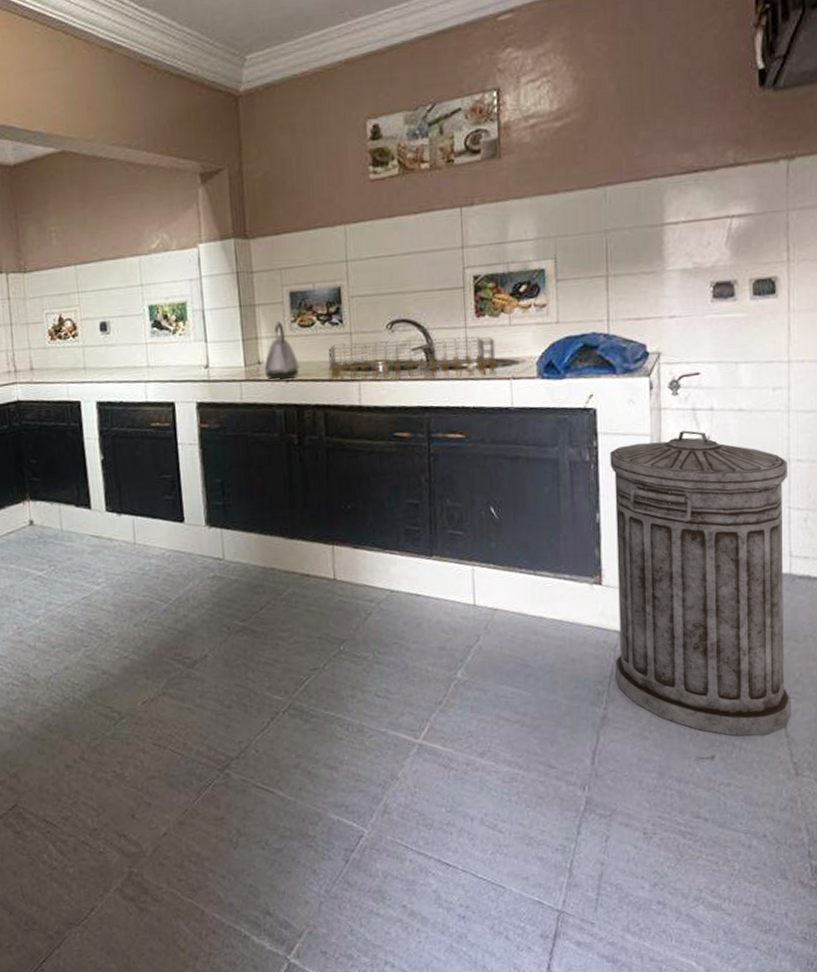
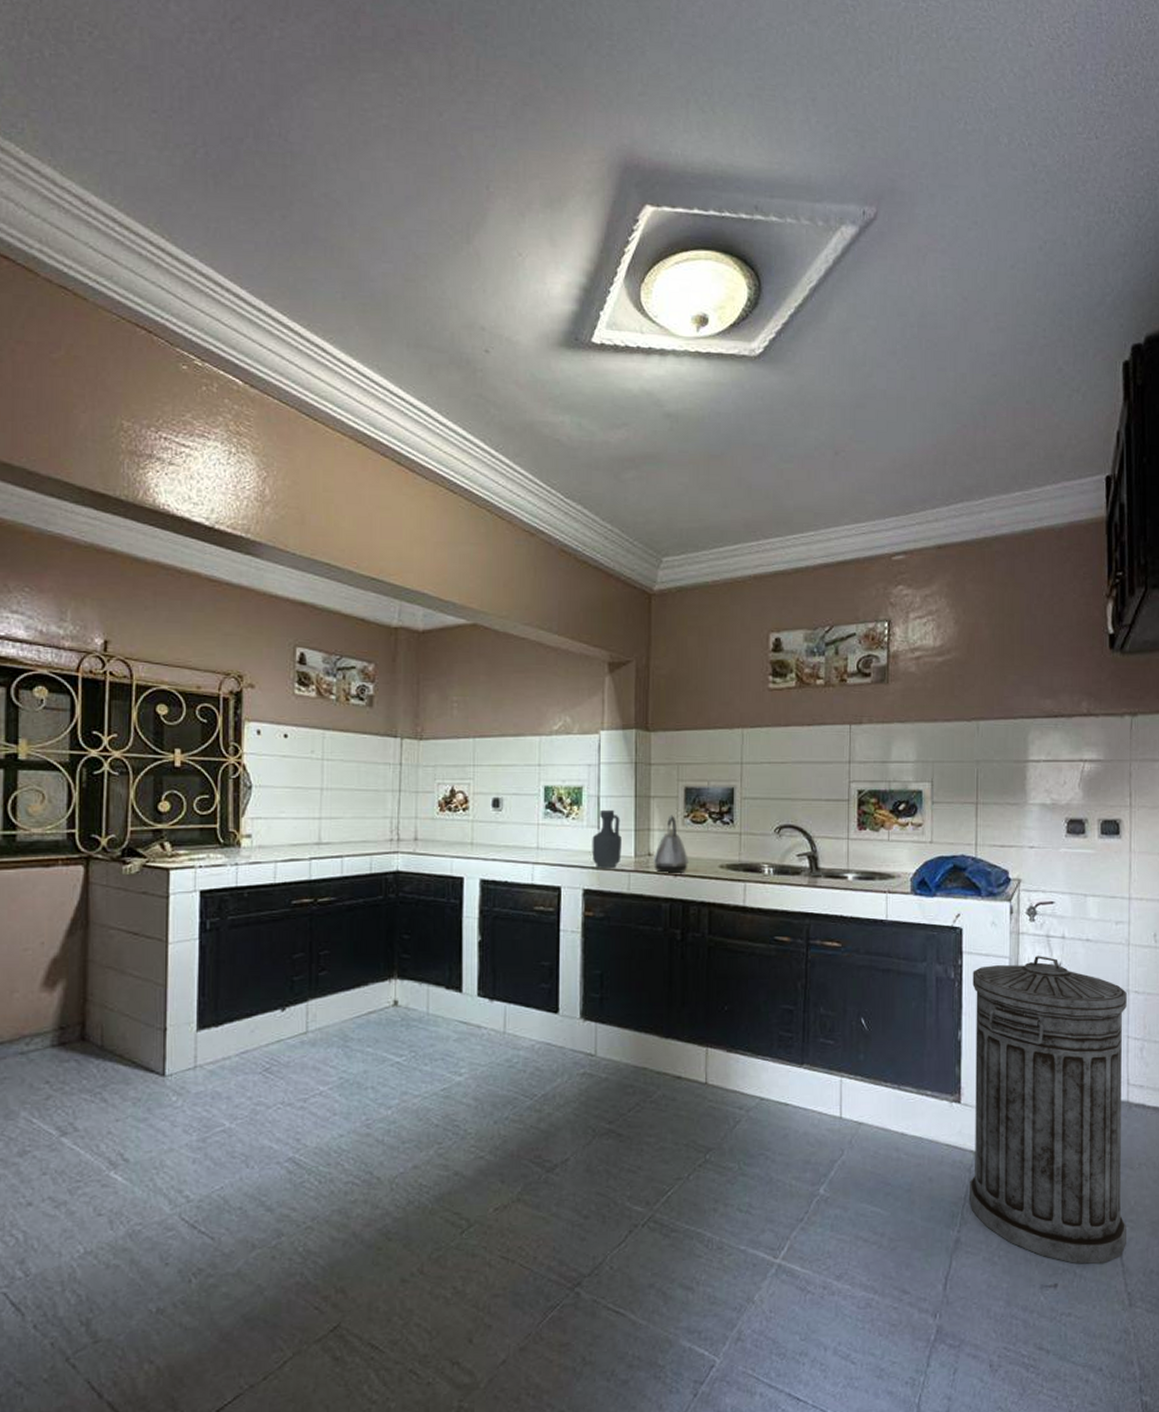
ceramic jug: none [200,321,231,382] -> present [592,809,622,869]
dish rack: present [328,336,497,382] -> none [716,843,874,888]

